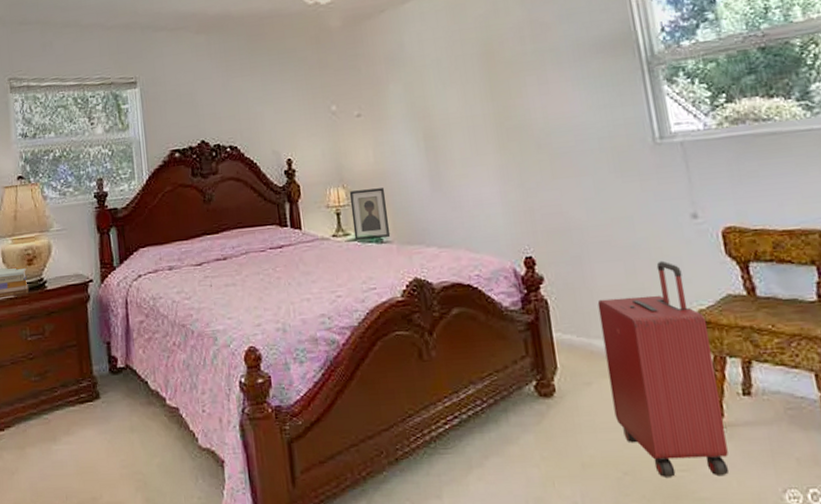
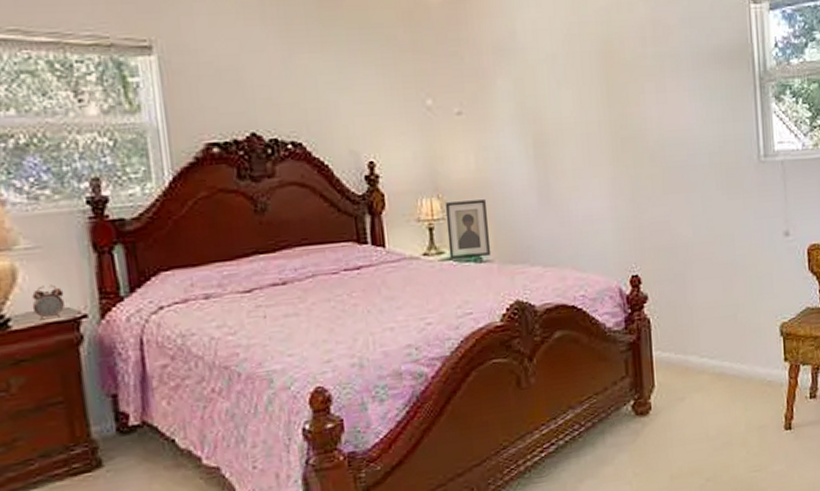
alarm clock: none [59,257,79,283] -> present [32,284,64,320]
suitcase: present [597,260,729,477] -> none [696,277,793,479]

